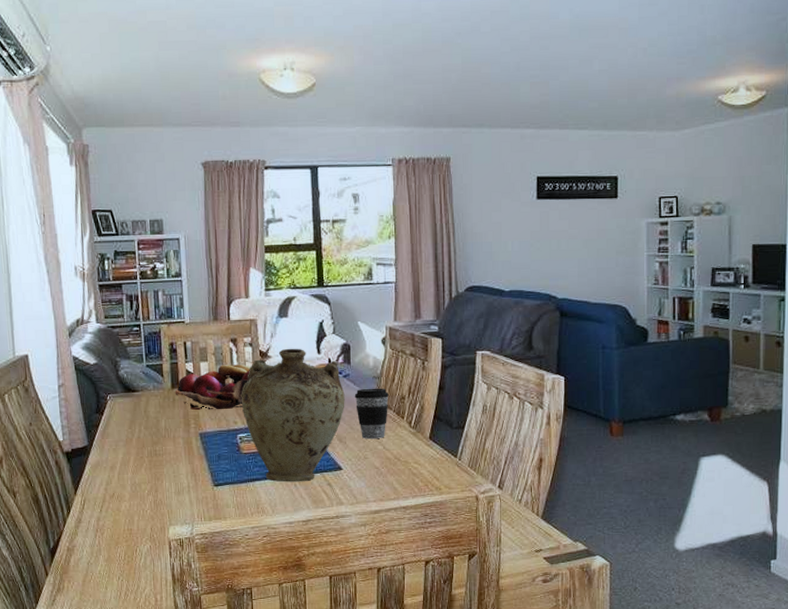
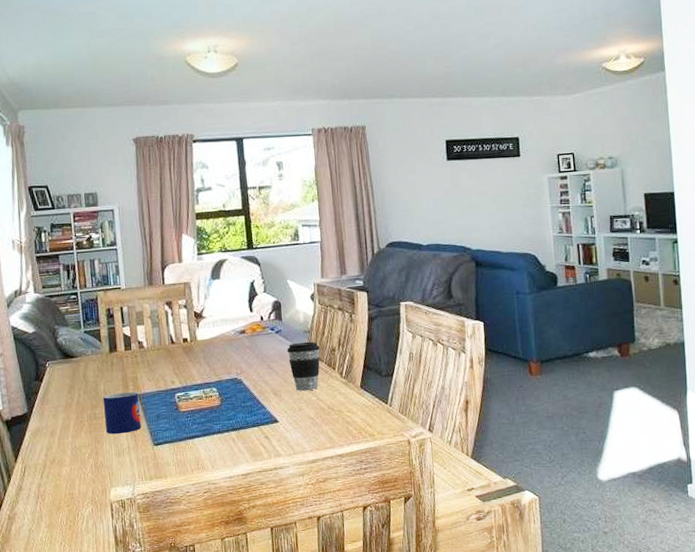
mug: none [163,430,202,473] -> present [102,392,141,435]
fruit basket: present [175,364,251,410] -> none [113,326,186,372]
vase: present [241,348,345,482] -> none [177,308,279,438]

